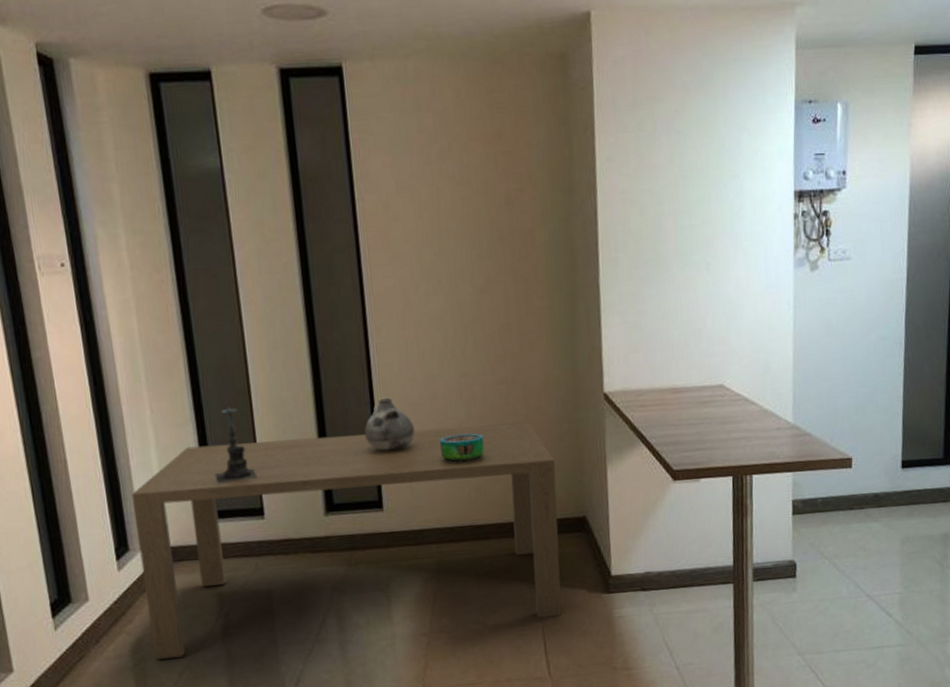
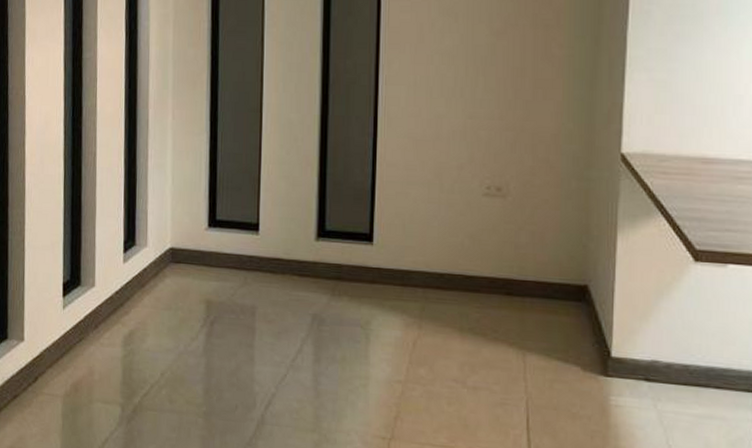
dining table: present [131,422,562,660] -> none [142,155,559,390]
candle holder: present [215,406,258,484] -> none [220,121,258,195]
vase: present [364,397,415,451] -> none [363,130,415,185]
decorative bowl: present [440,433,484,463] -> none [438,177,484,207]

